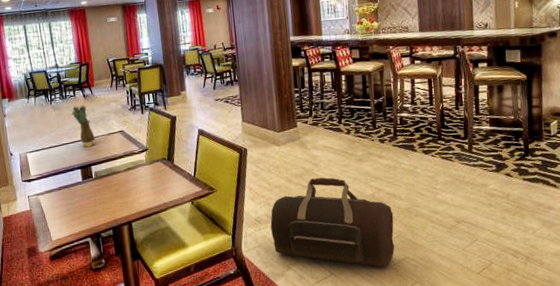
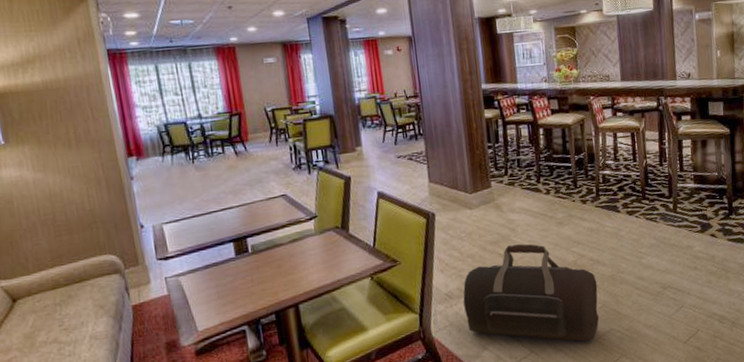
vase: present [71,104,96,148] -> none [220,163,252,216]

